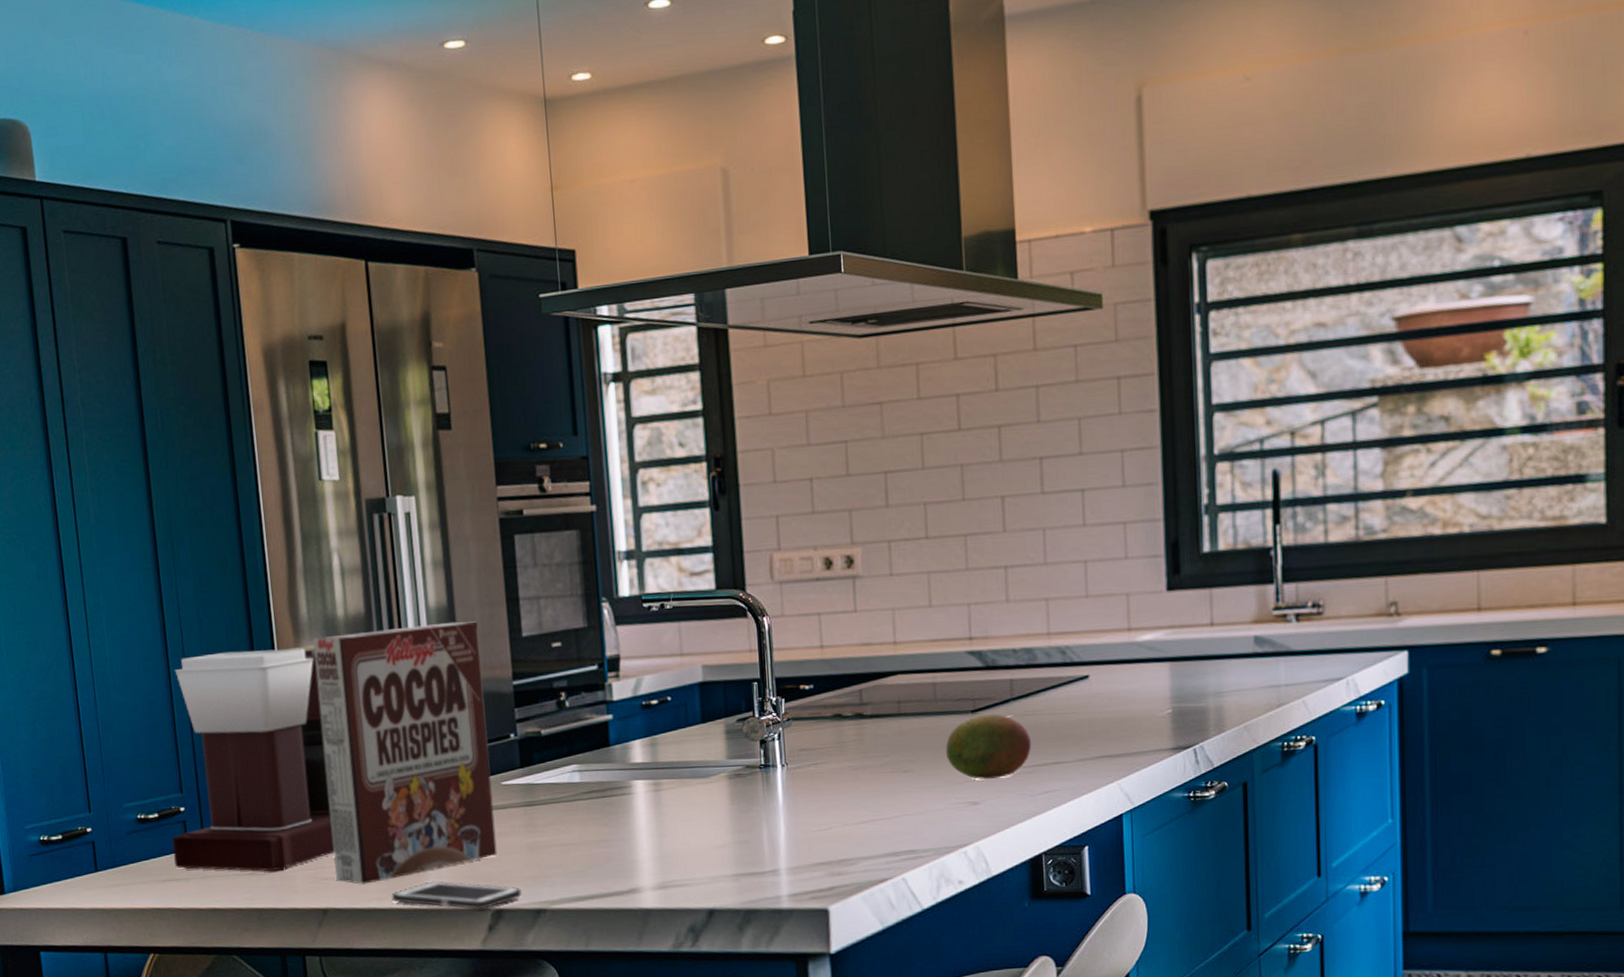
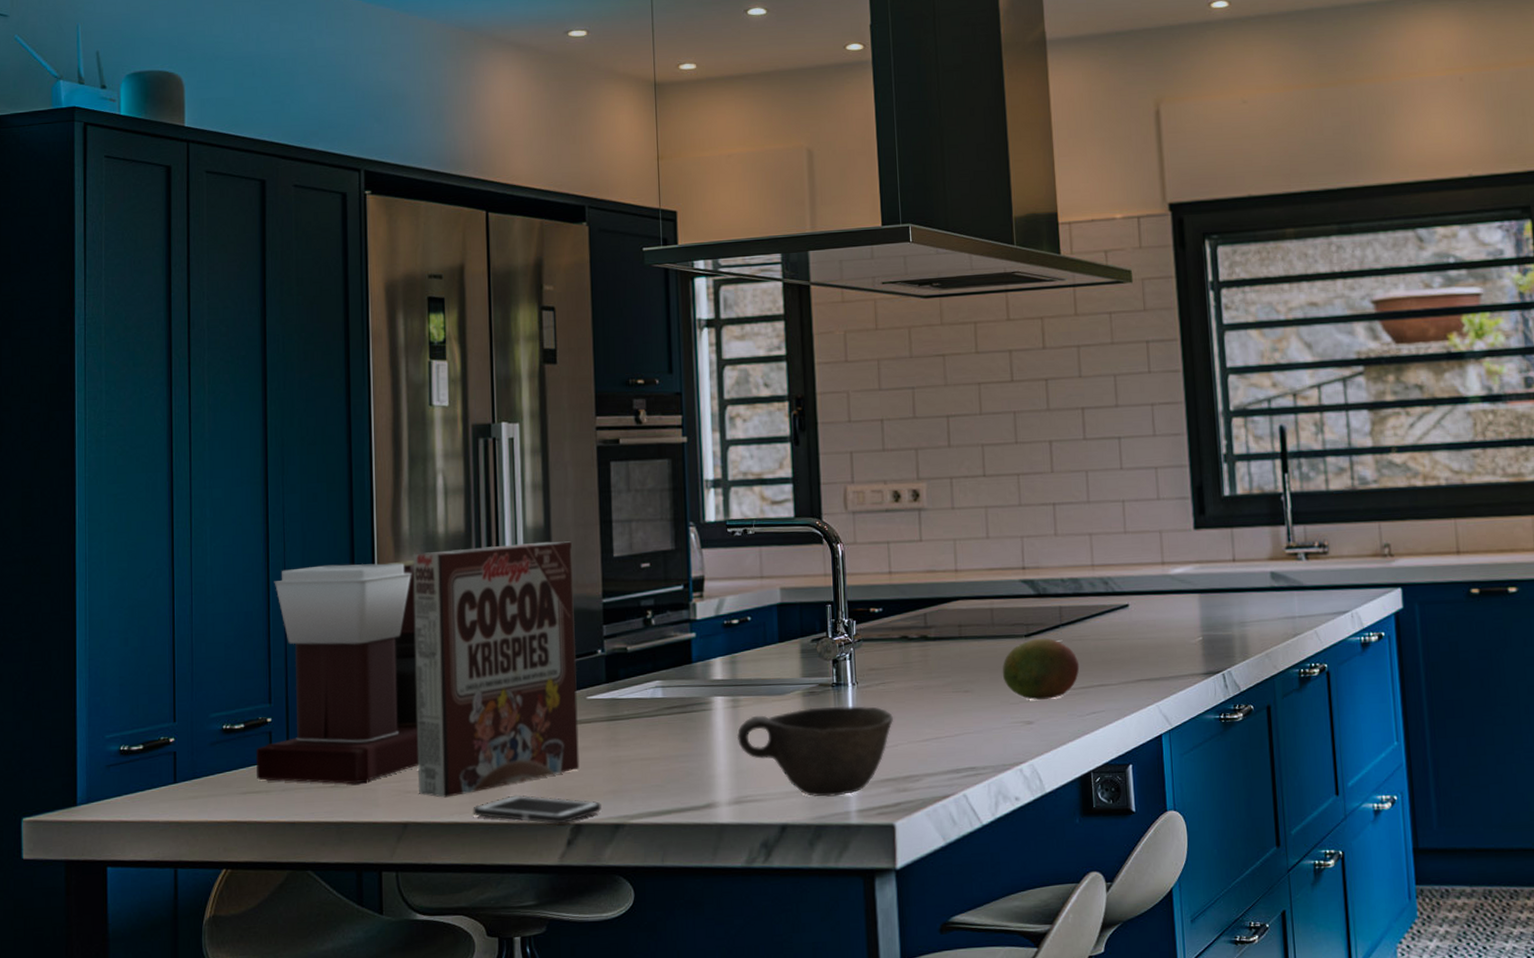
bowl: none [659,788,826,882] -> present [736,706,893,797]

